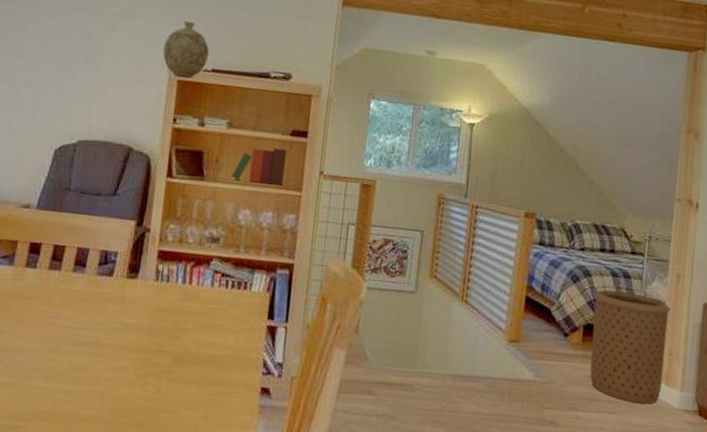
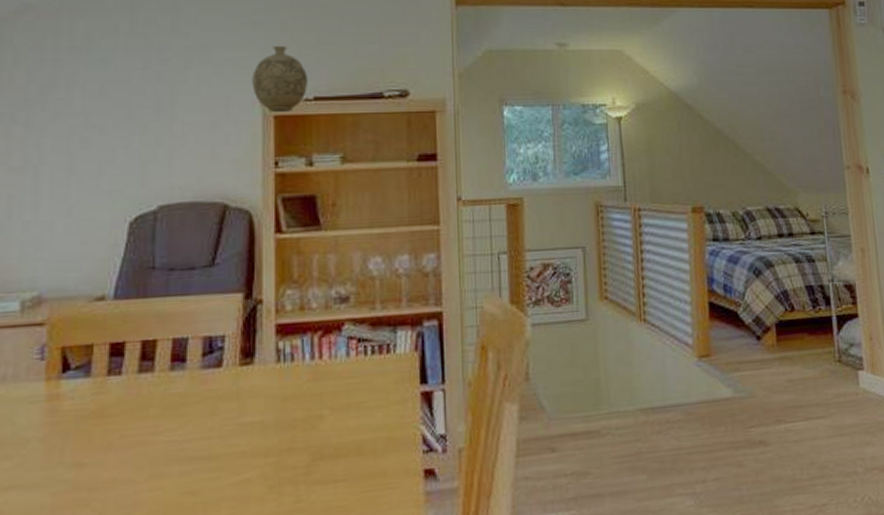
books: present [231,148,288,186] -> none [354,177,417,224]
laundry basket: present [590,290,670,405] -> none [780,277,869,402]

